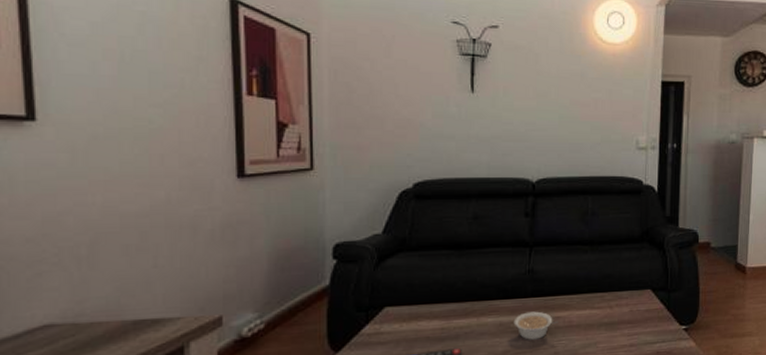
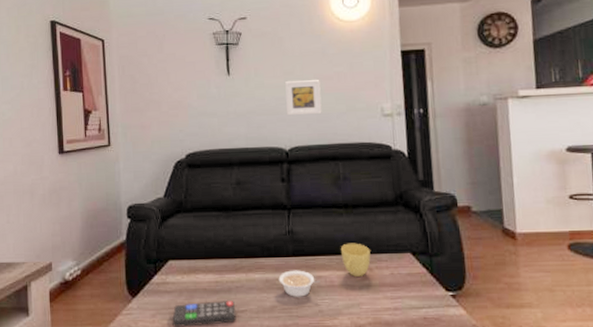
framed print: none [537,105,576,144] -> present [285,80,322,115]
cup: none [582,281,612,315] -> present [340,243,371,276]

